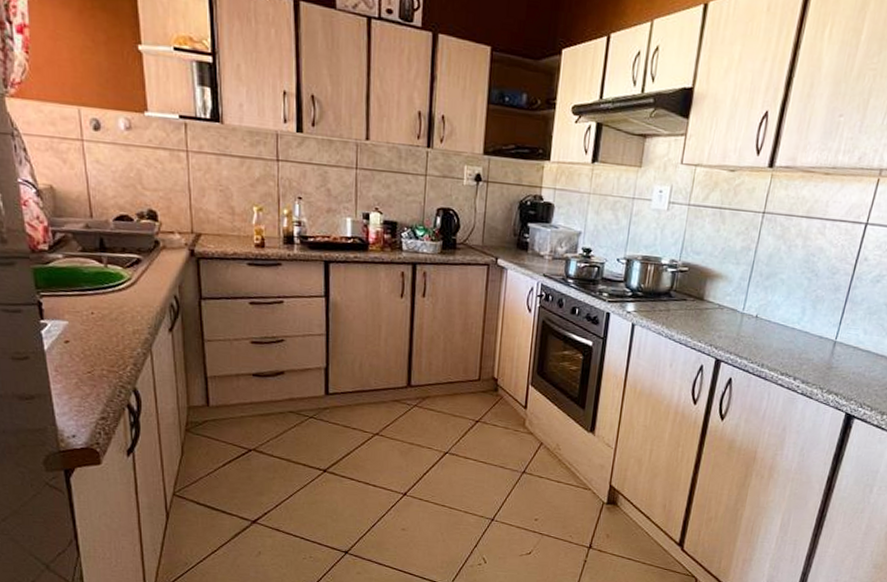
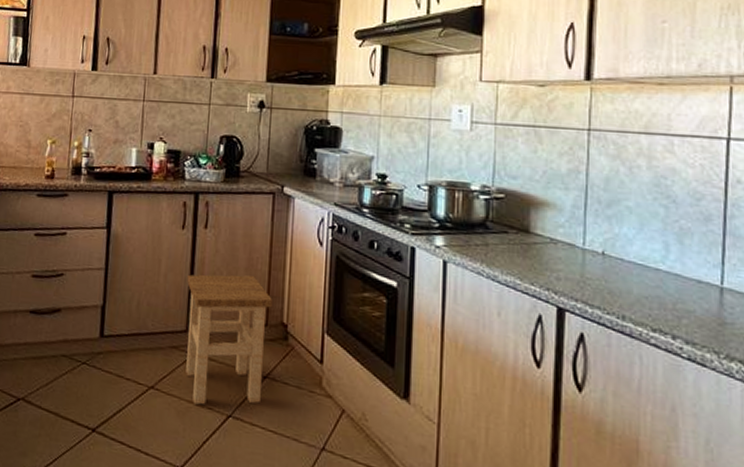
stool: none [406,338,485,446] -> present [186,274,272,405]

